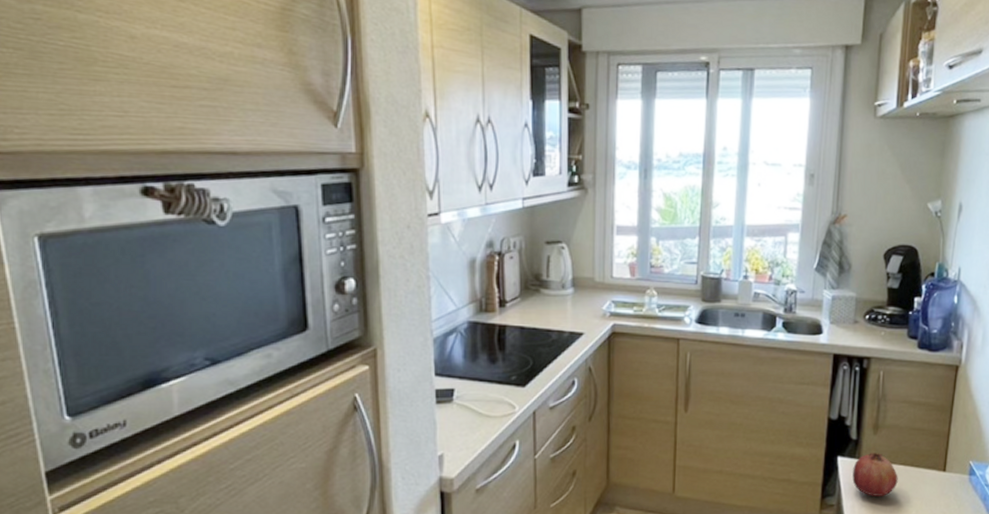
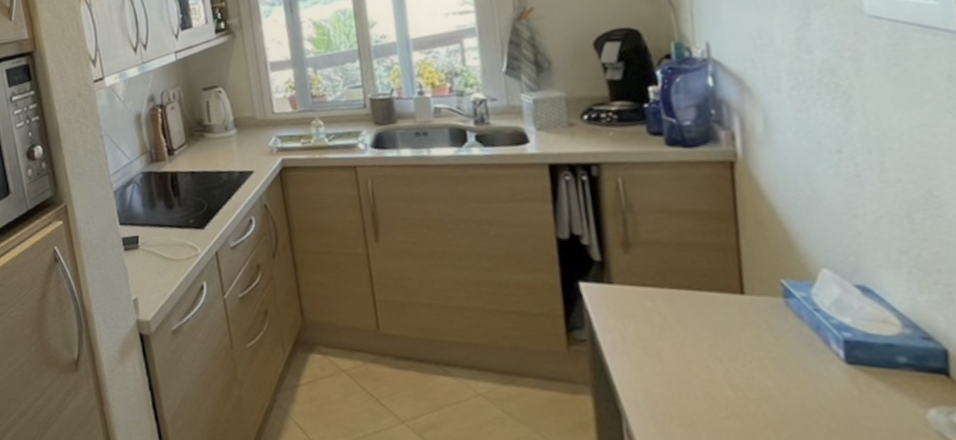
fruit: present [852,453,898,496] -> none [603,275,673,328]

